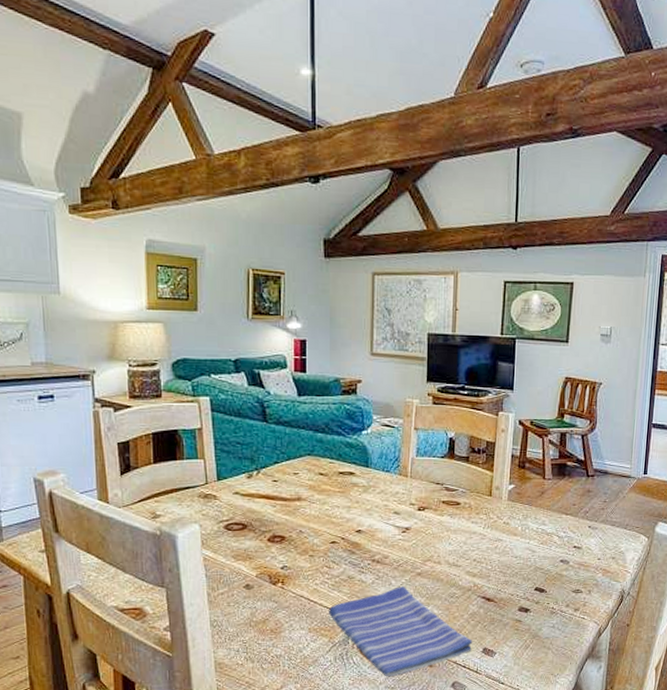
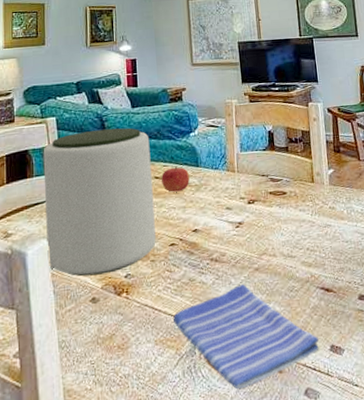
plant pot: none [195,417,316,564] -> present [43,128,156,277]
fruit: none [327,464,357,491] -> present [161,166,190,192]

